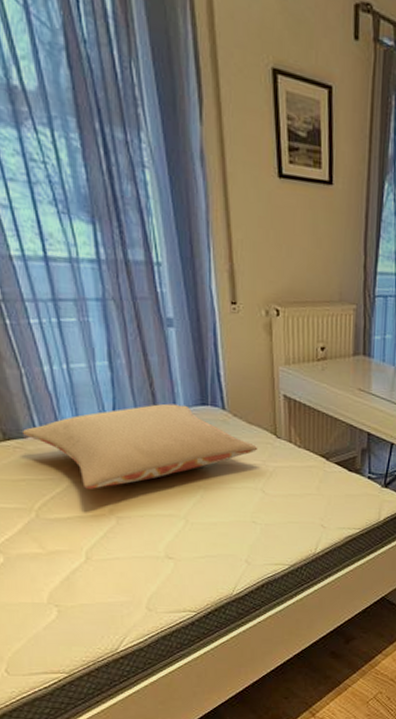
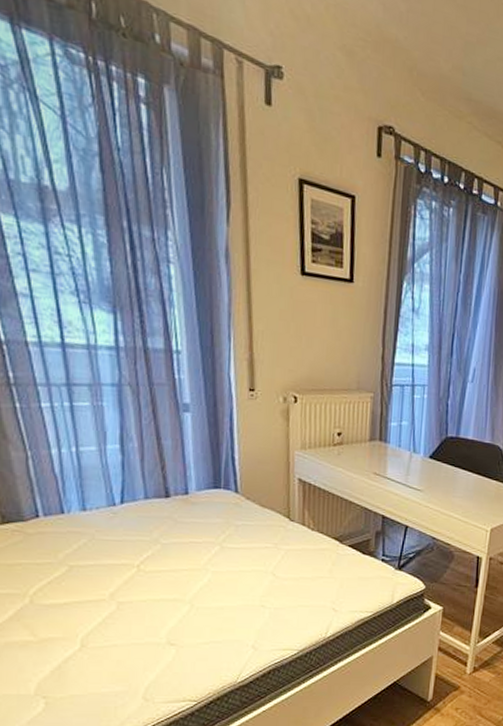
pillow: present [21,403,258,489] -> none [22,486,271,573]

